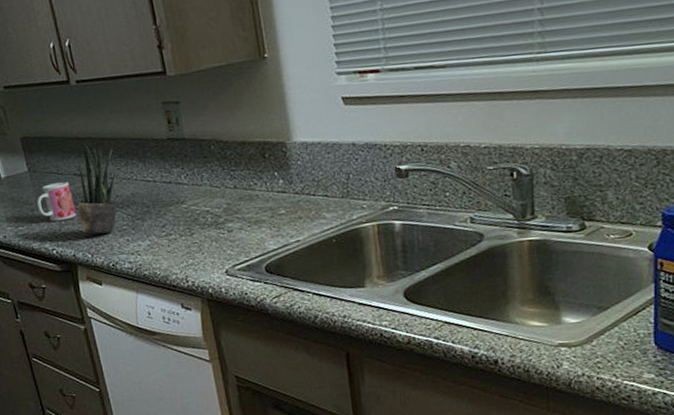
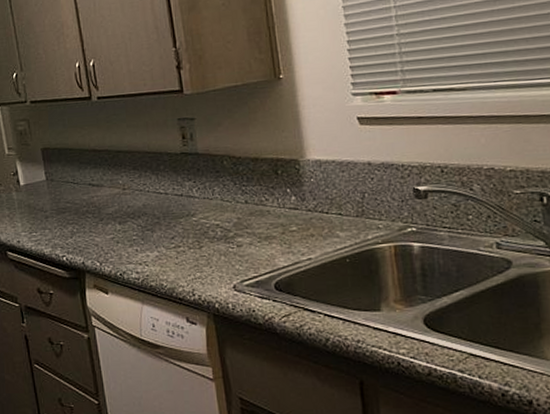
mug: present [36,182,77,222] -> none [51,191,89,229]
potted plant: present [78,142,117,234] -> none [90,154,130,243]

